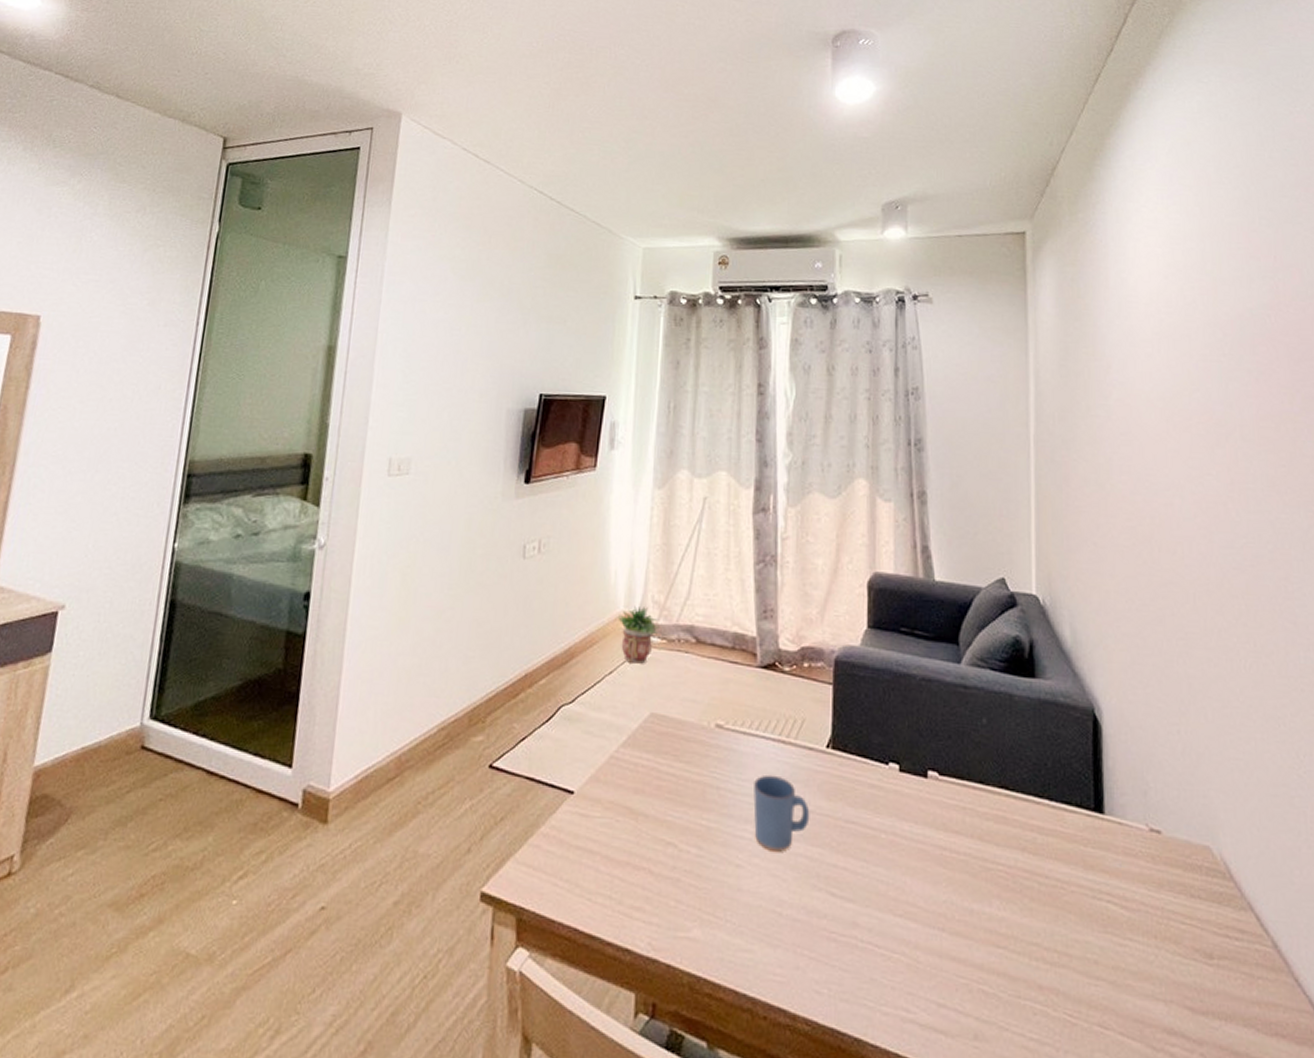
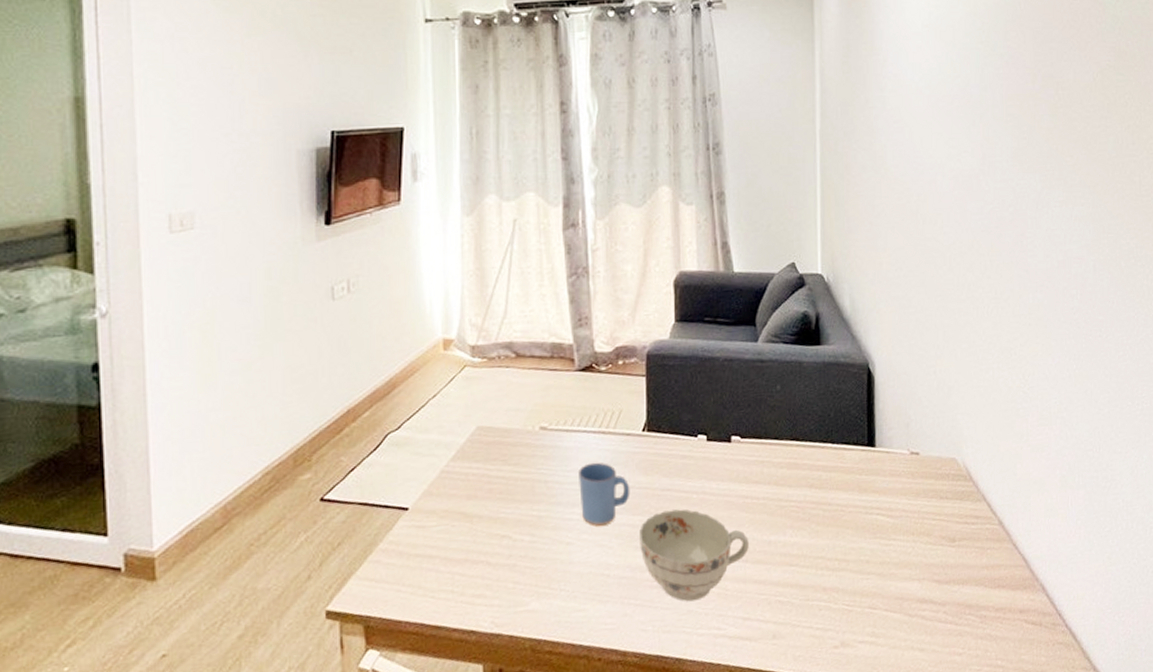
potted plant: present [617,605,661,665] -> none [435,330,480,386]
teacup: none [818,847,946,968] -> present [639,509,749,601]

